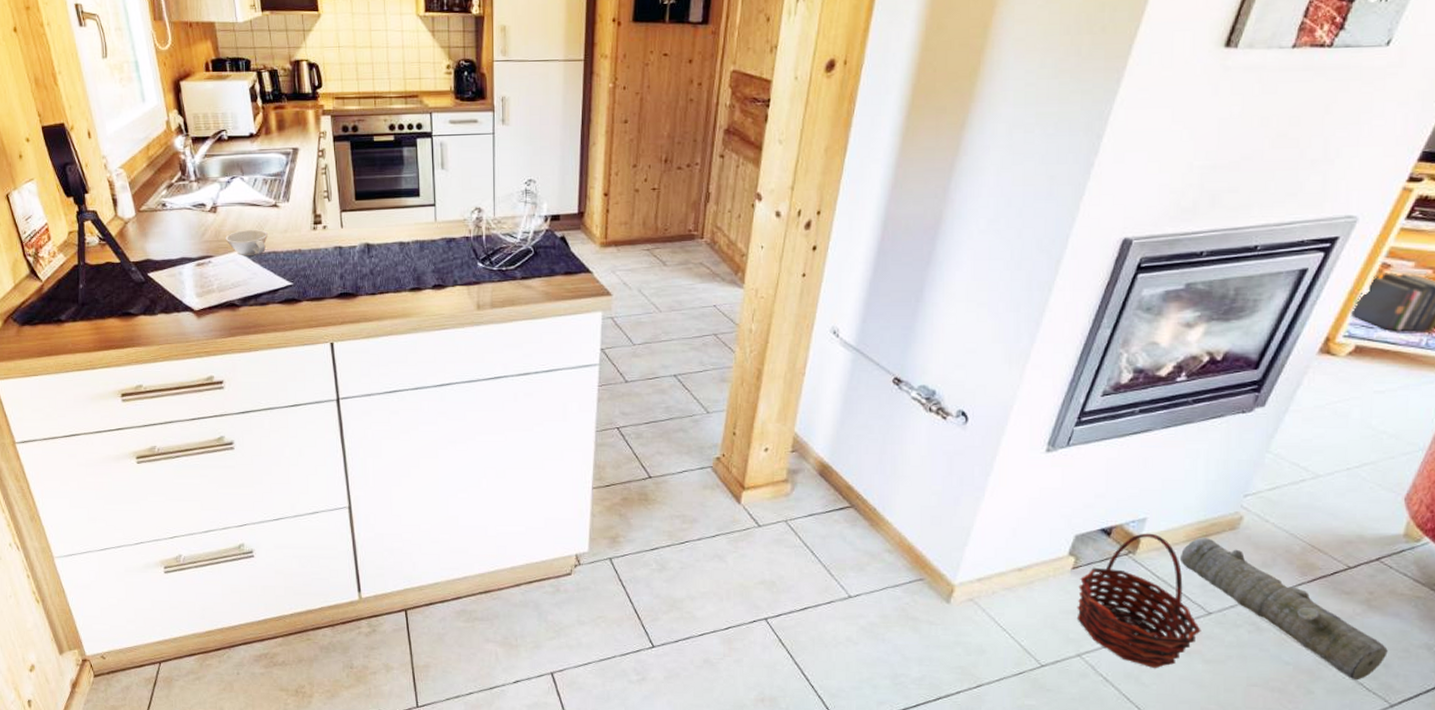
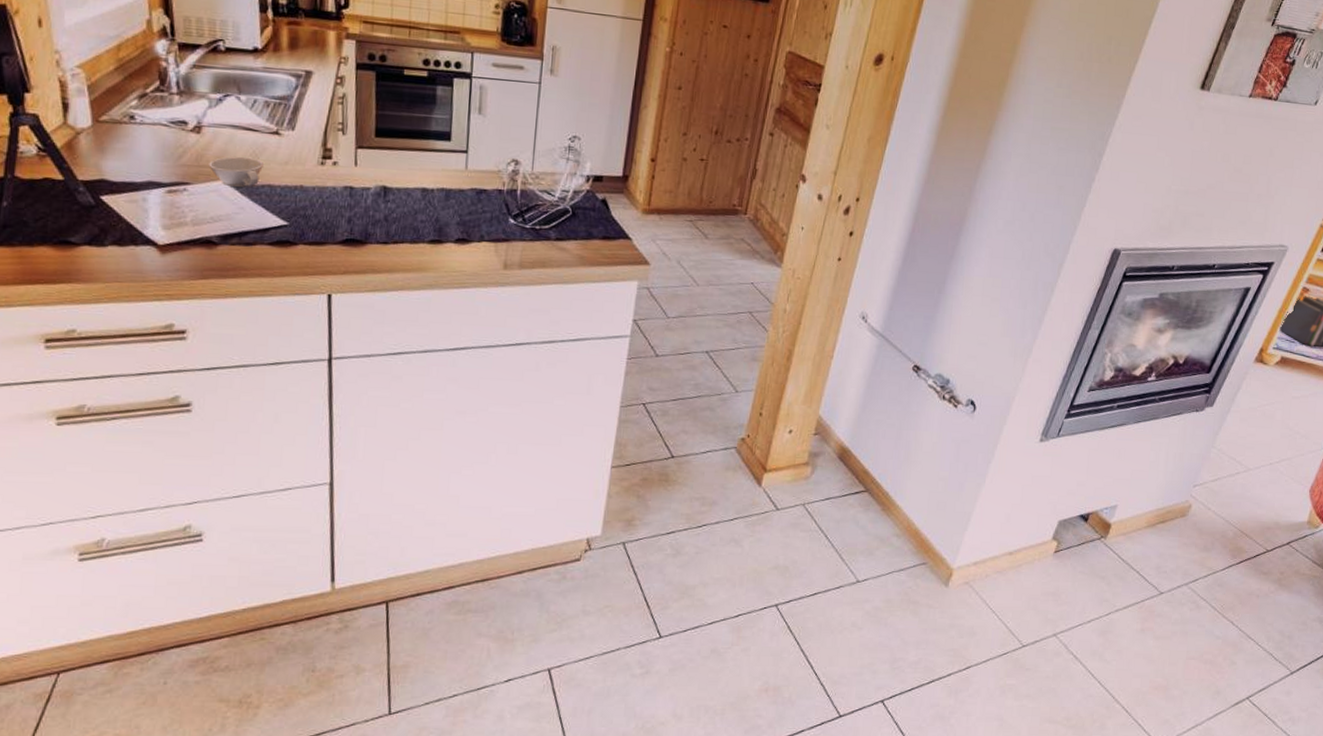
basket: present [1076,533,1201,669] -> none [1055,519,1154,646]
decorative log: present [1179,538,1388,681] -> none [1141,524,1291,651]

